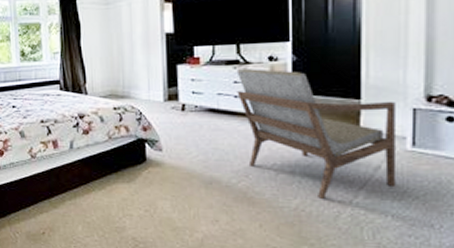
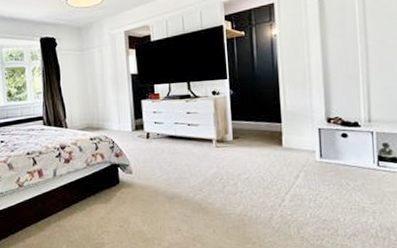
armchair: present [236,67,397,199] -> none [188,101,311,204]

